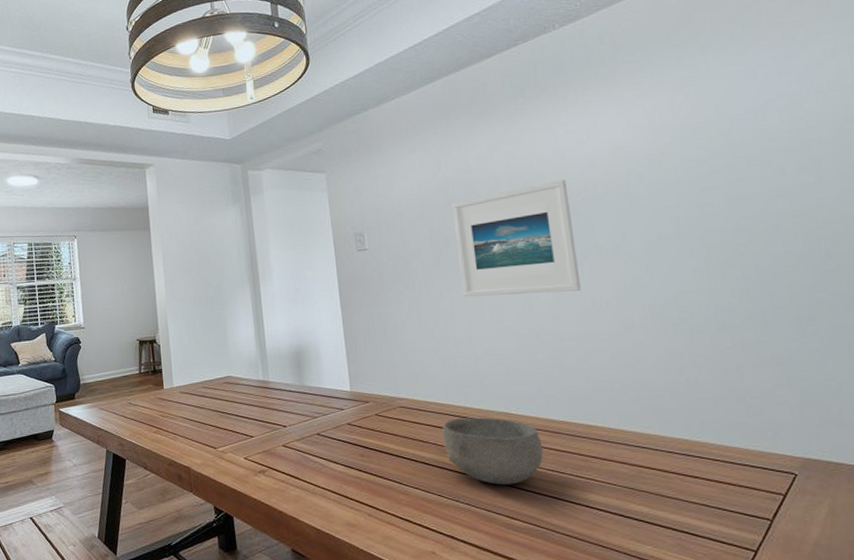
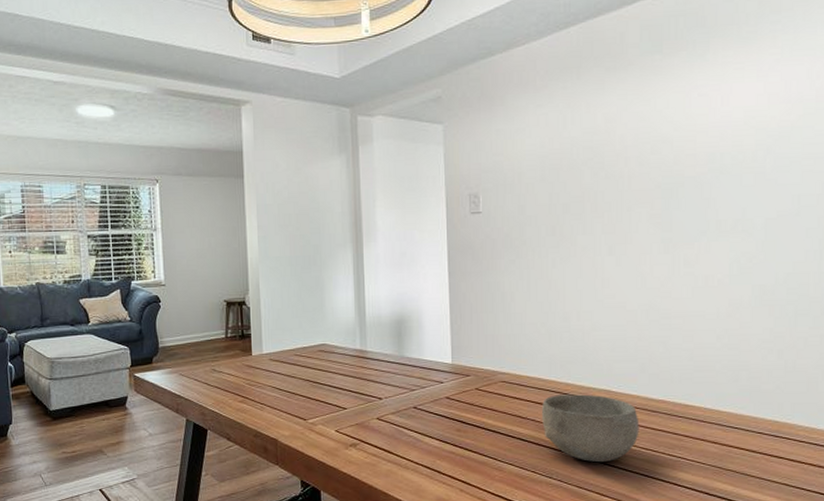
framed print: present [452,180,582,297] -> none [575,148,696,269]

